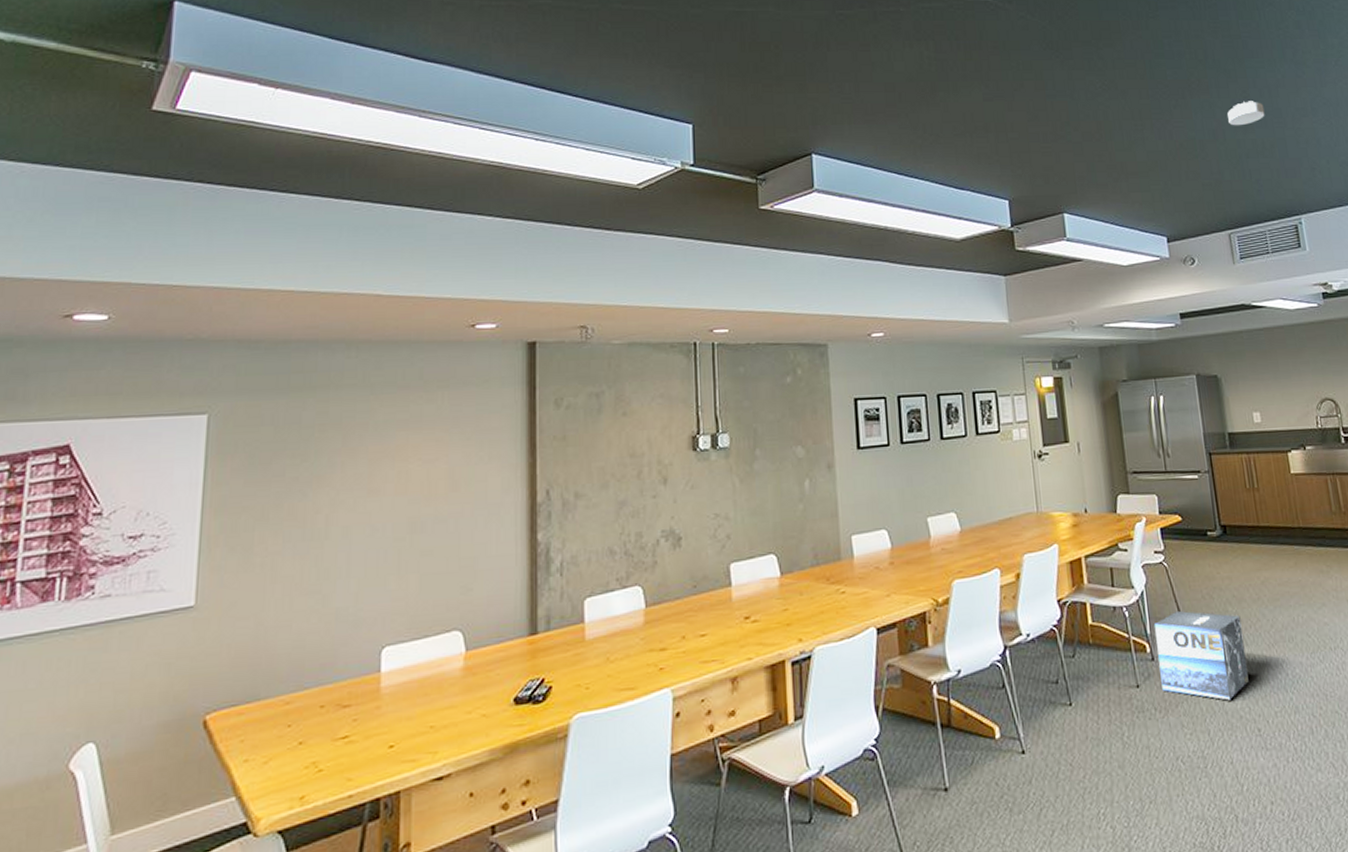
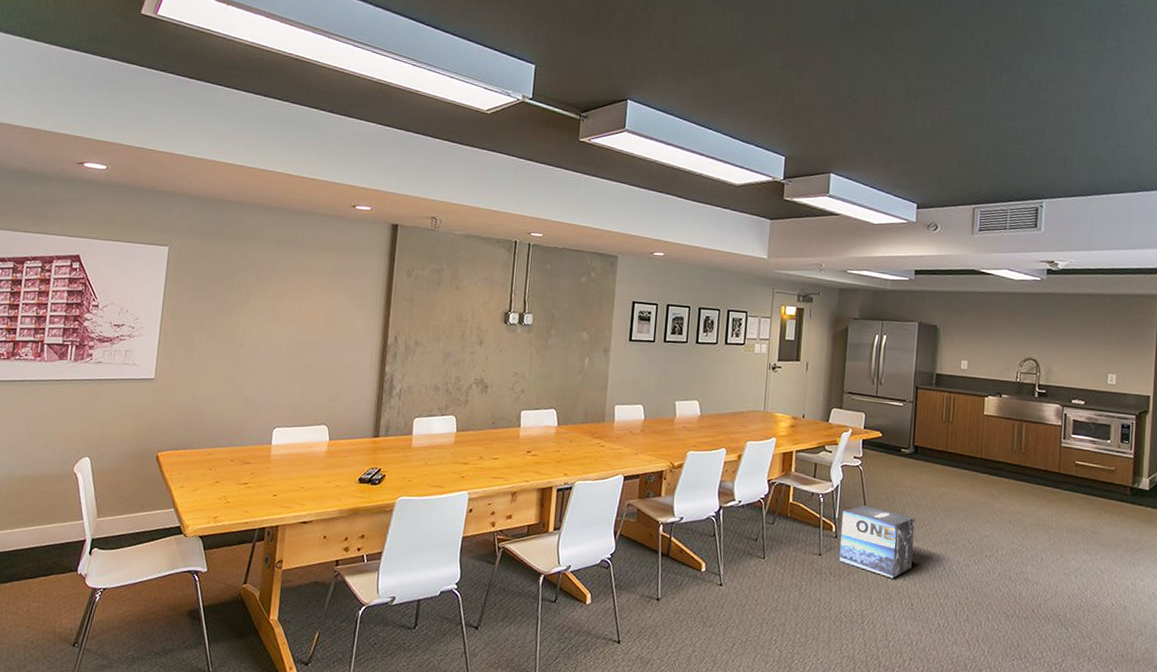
smoke detector: present [1227,101,1265,126] -> none [995,91,1031,114]

